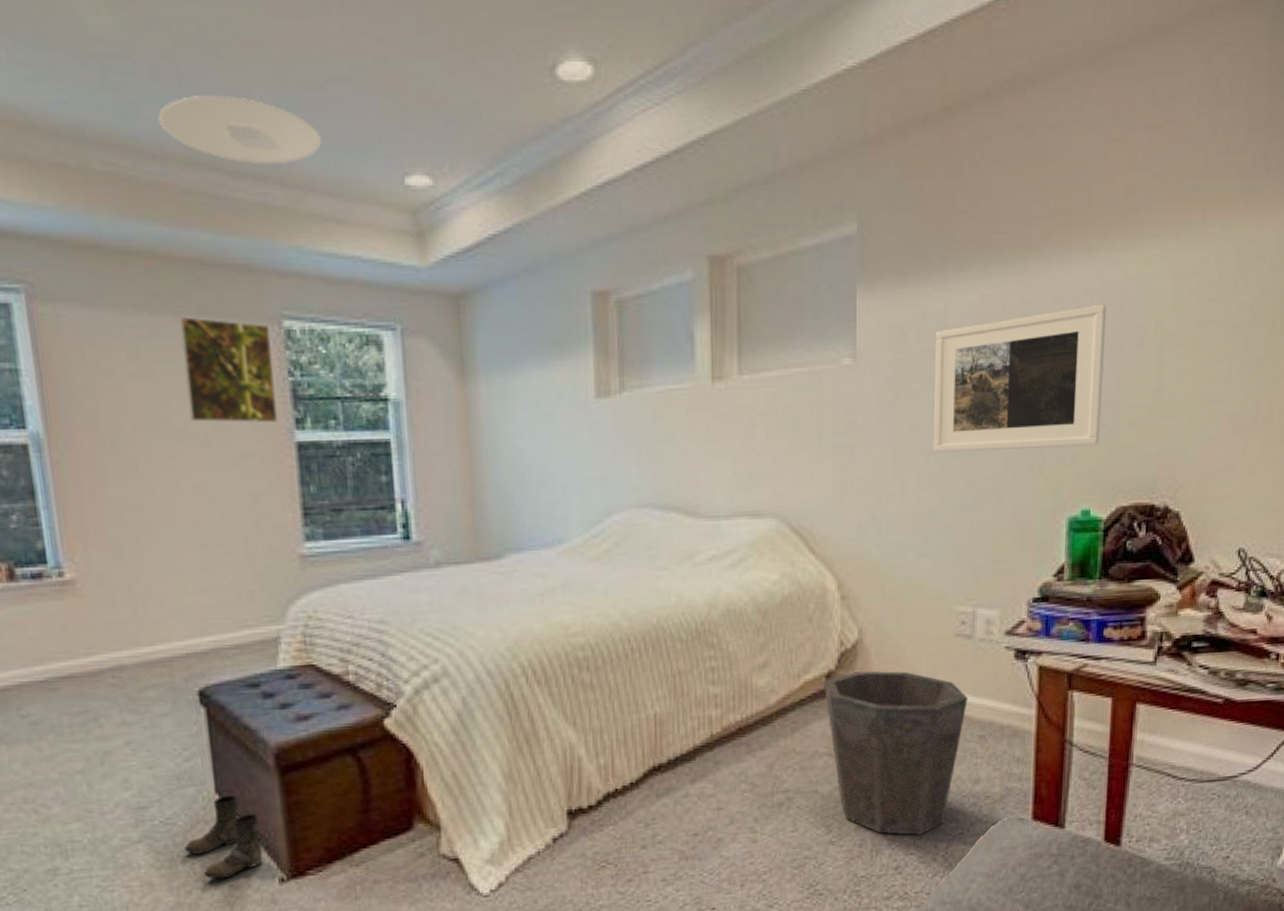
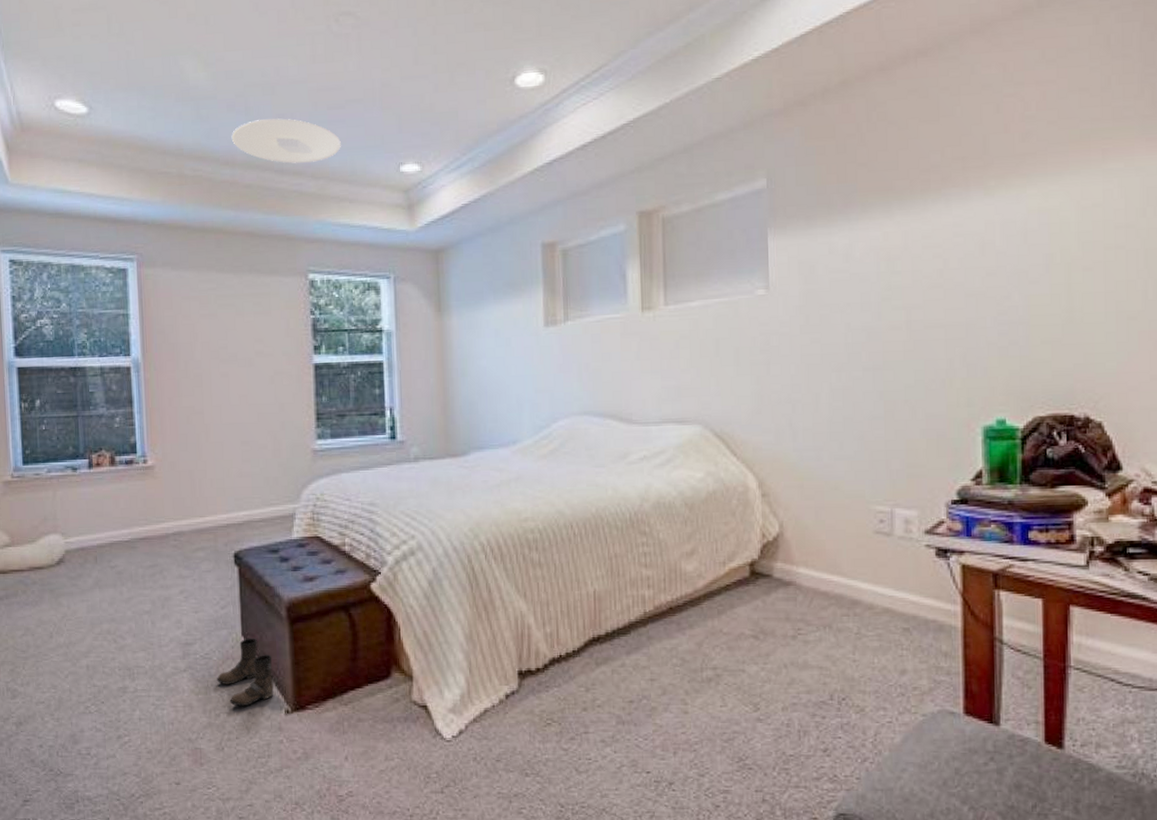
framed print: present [179,317,278,424] -> none [237,273,301,350]
waste bin: present [823,671,968,835] -> none [747,562,890,720]
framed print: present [933,304,1106,453] -> none [843,235,1011,368]

